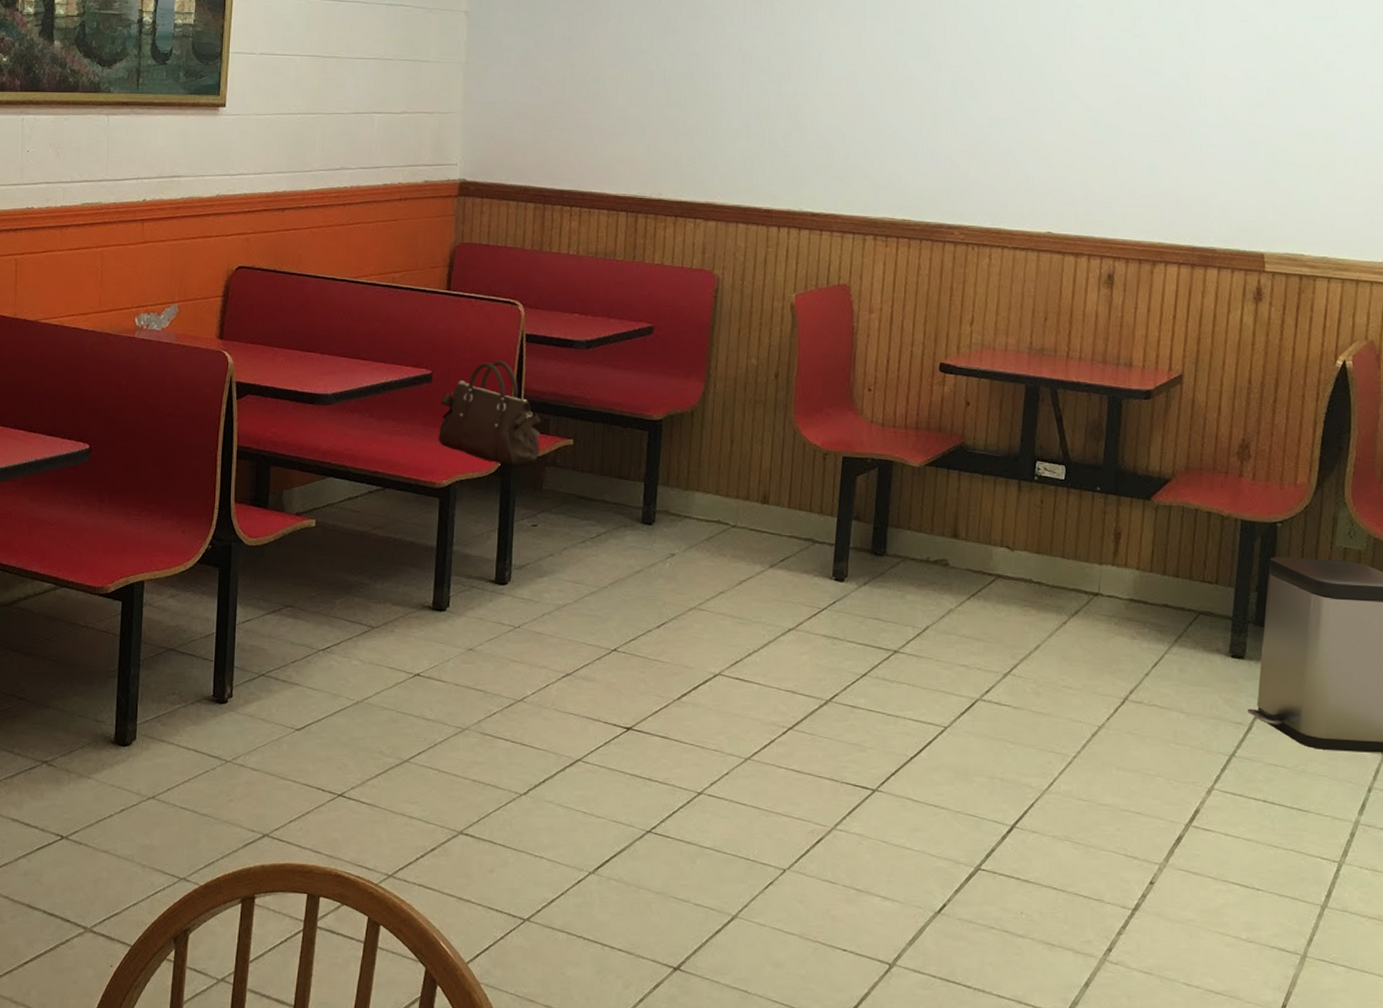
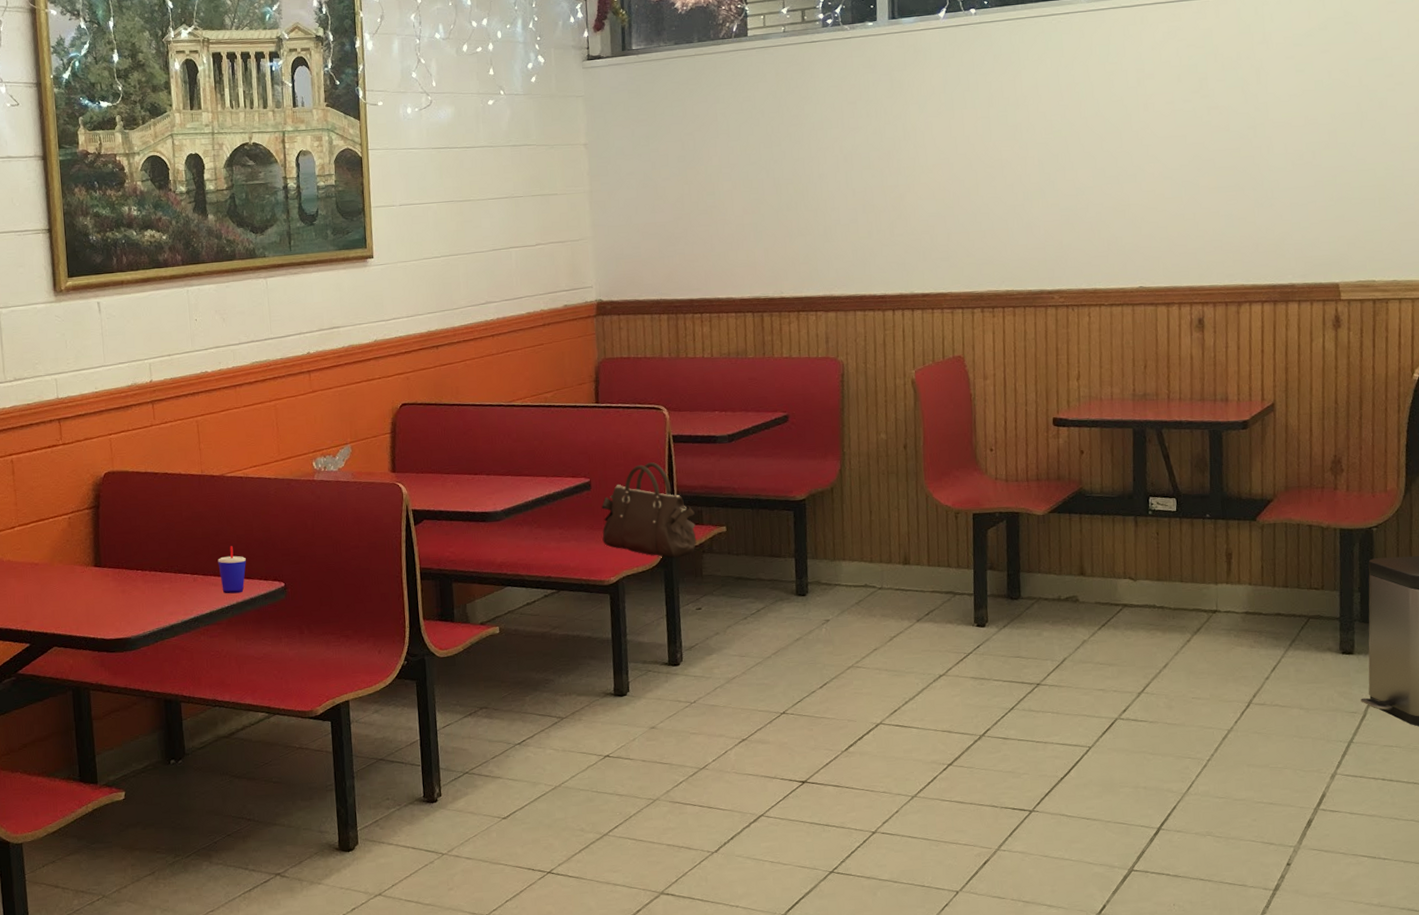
beverage cup: none [20,398,51,451] -> present [218,546,246,594]

